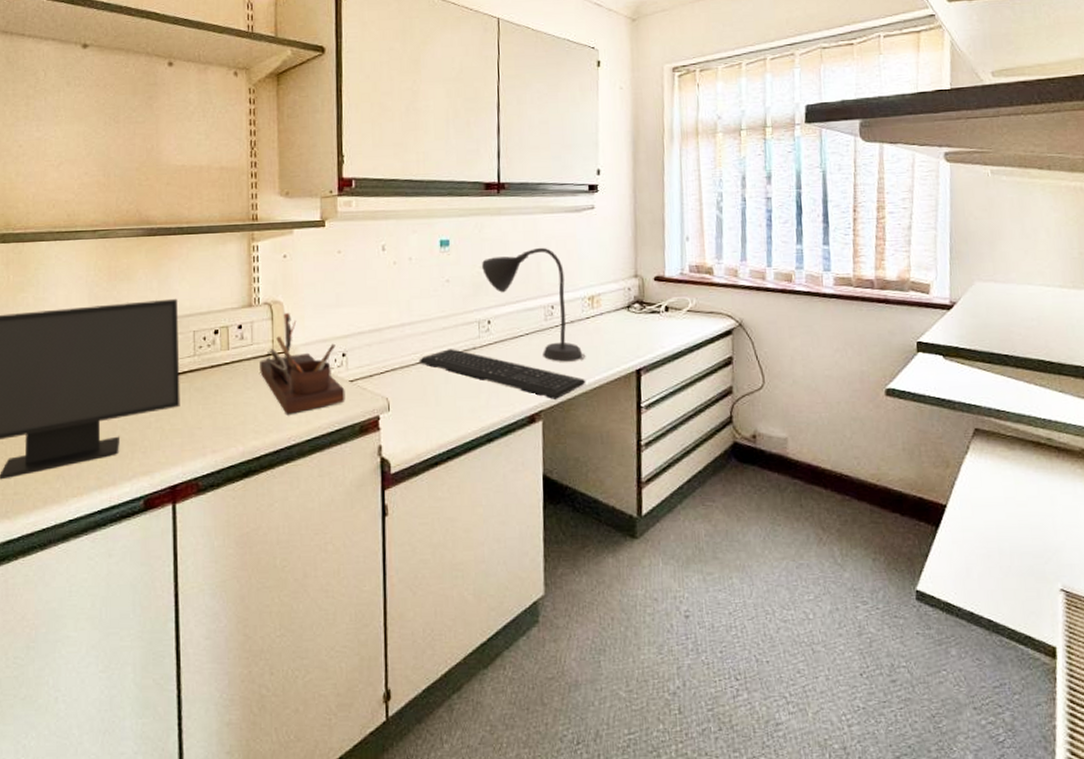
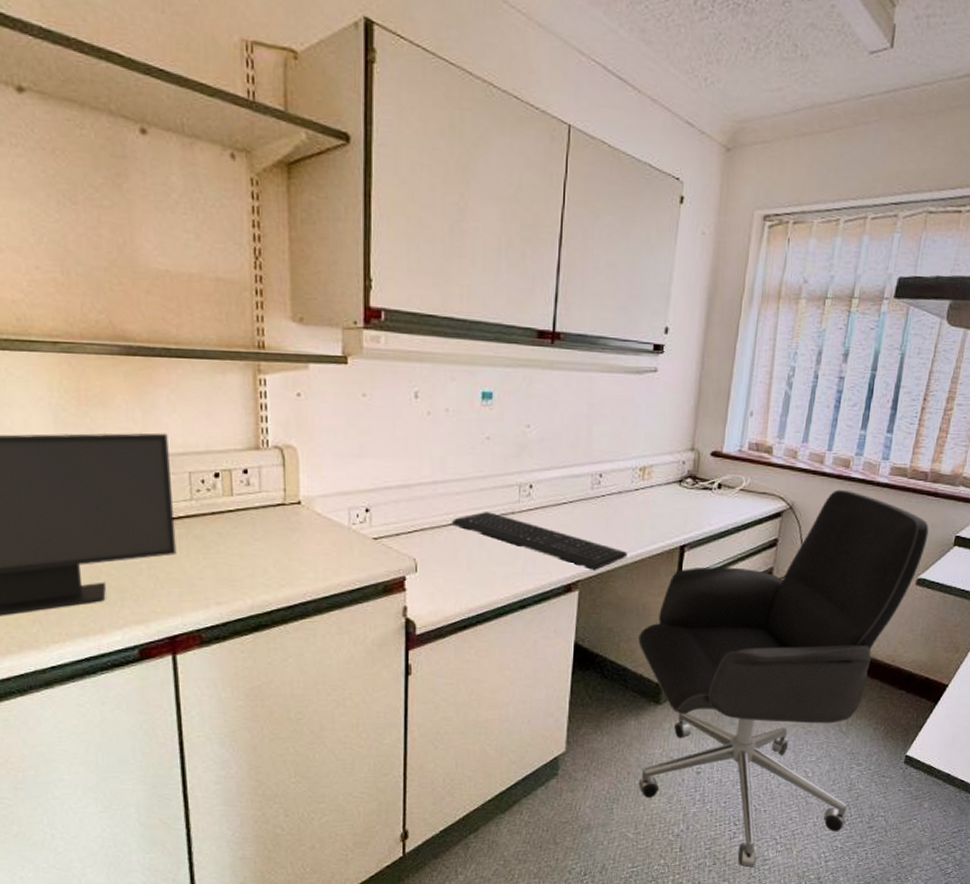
desk organizer: present [260,313,345,414] -> none [270,460,368,569]
desk lamp: present [482,247,586,362] -> none [528,409,631,534]
office chair: none [606,303,888,734] -> present [638,489,929,868]

